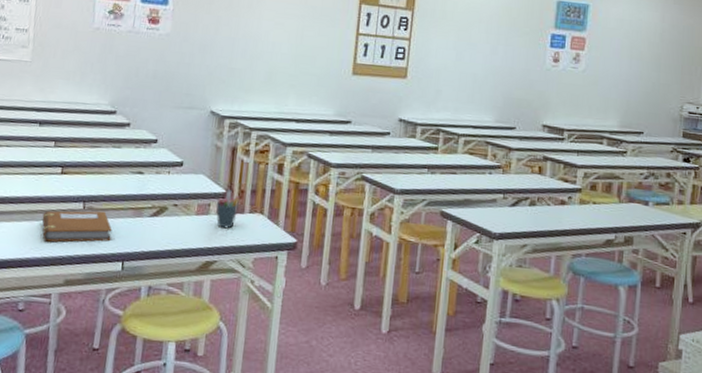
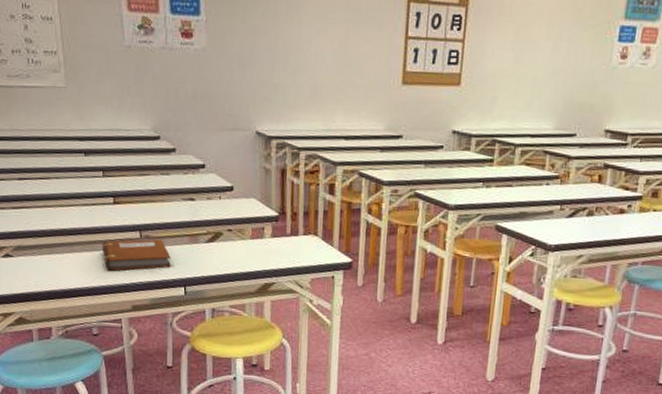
pen holder: present [215,188,240,229] -> none [269,211,292,251]

